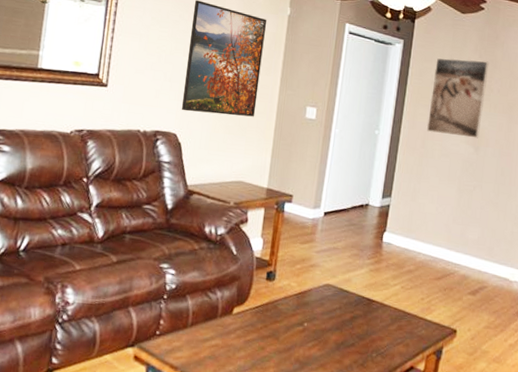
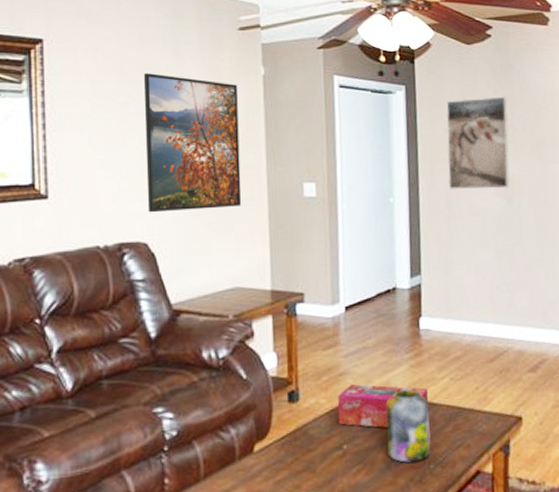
tissue box: none [303,275,382,316] -> present [337,383,429,428]
jar: none [339,288,380,349] -> present [386,389,431,463]

